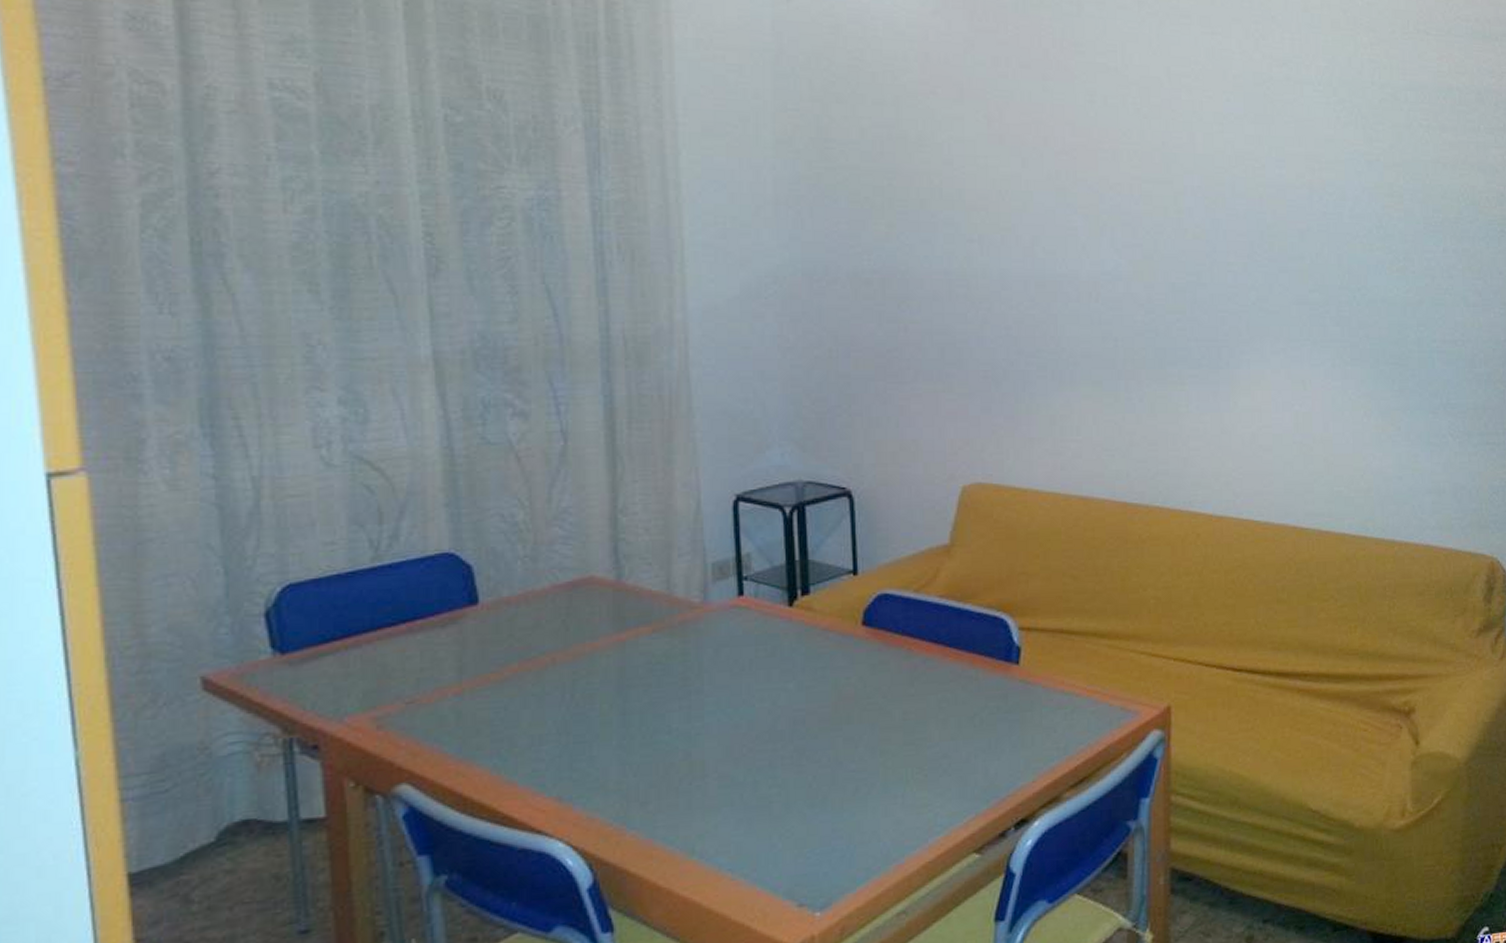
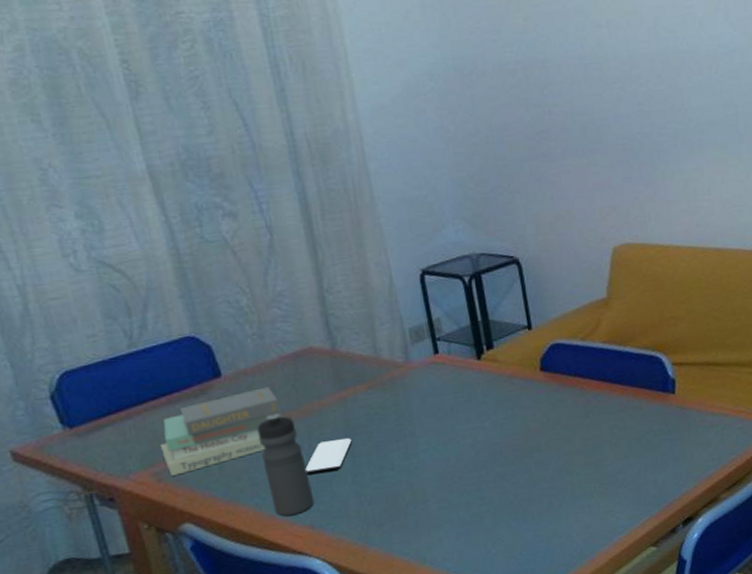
books: none [389,621,545,723] -> present [161,387,283,476]
water bottle: none [511,653,567,784] -> present [257,413,315,516]
phone: none [562,691,624,734] -> present [305,438,352,476]

